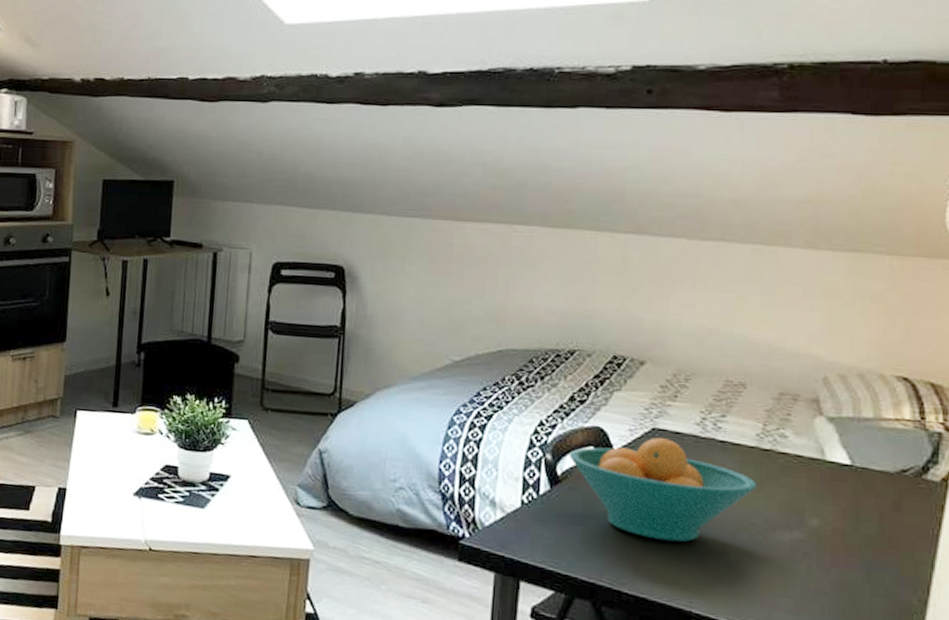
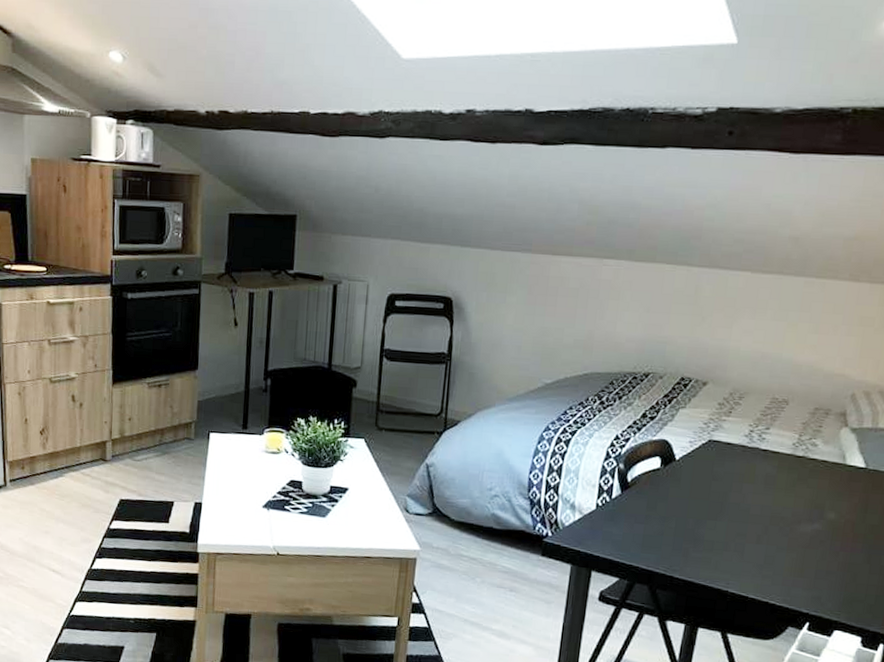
fruit bowl: present [569,437,757,542] -> none [638,448,789,535]

